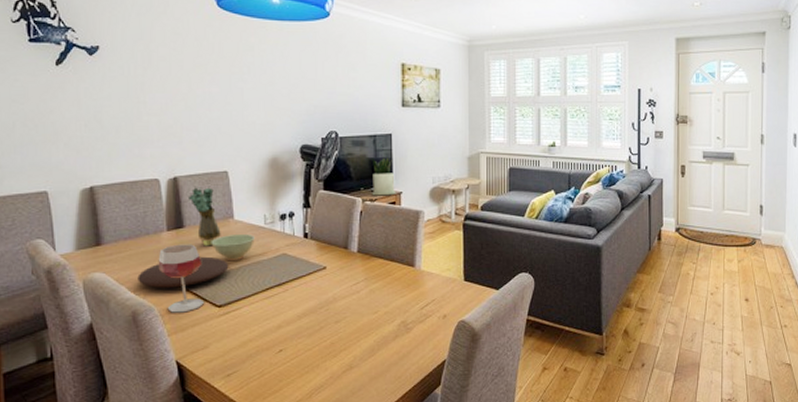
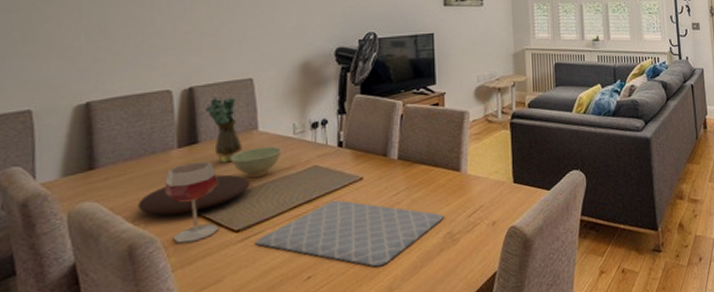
placemat: none [235,285,399,347] -> present [255,199,444,267]
planter: present [372,157,397,196] -> none [413,57,440,98]

